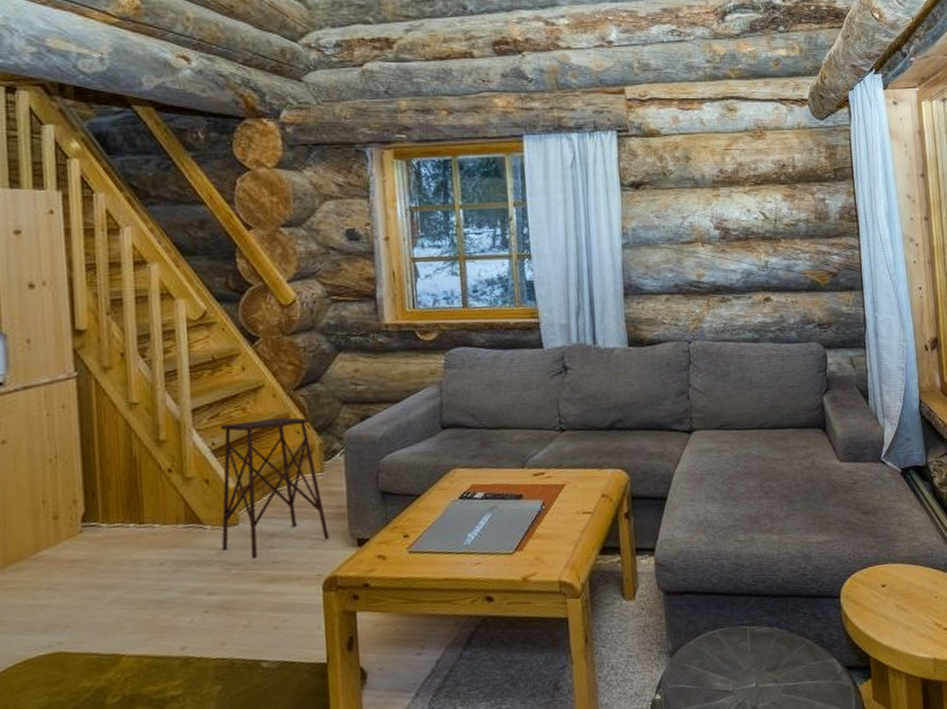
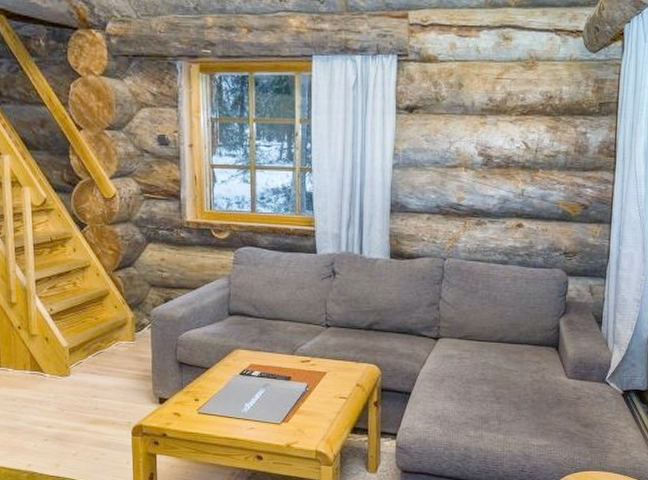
side table: present [220,417,329,560] -> none [56,294,137,404]

